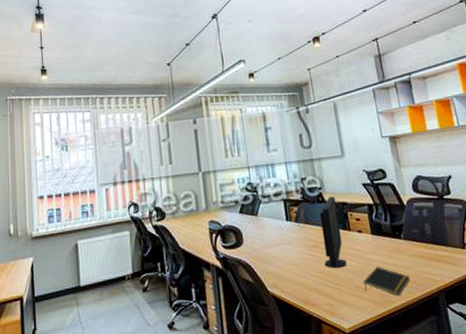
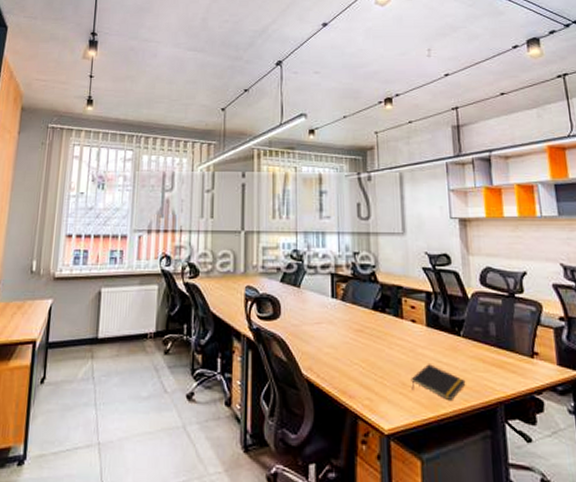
computer monitor: present [319,196,347,269] -> none [369,277,395,360]

